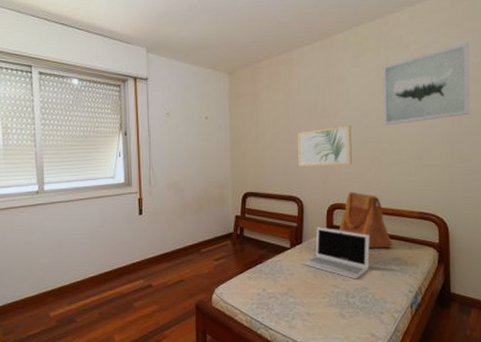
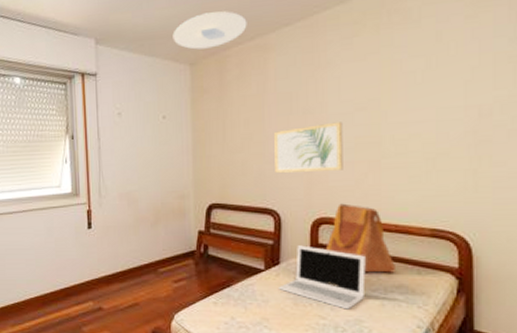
ceiling light: none [214,30,276,61] -> present [172,11,247,50]
wall art: present [382,42,470,125] -> none [384,11,504,121]

